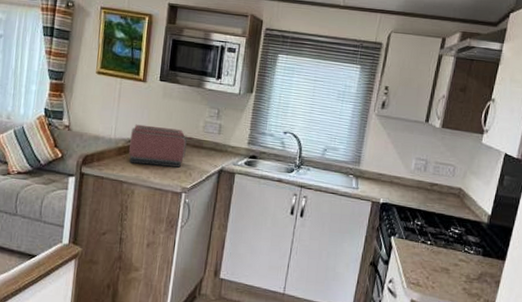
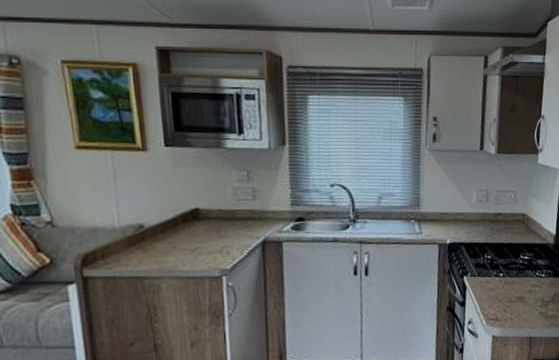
toaster: present [129,124,192,168] -> none [140,202,221,253]

